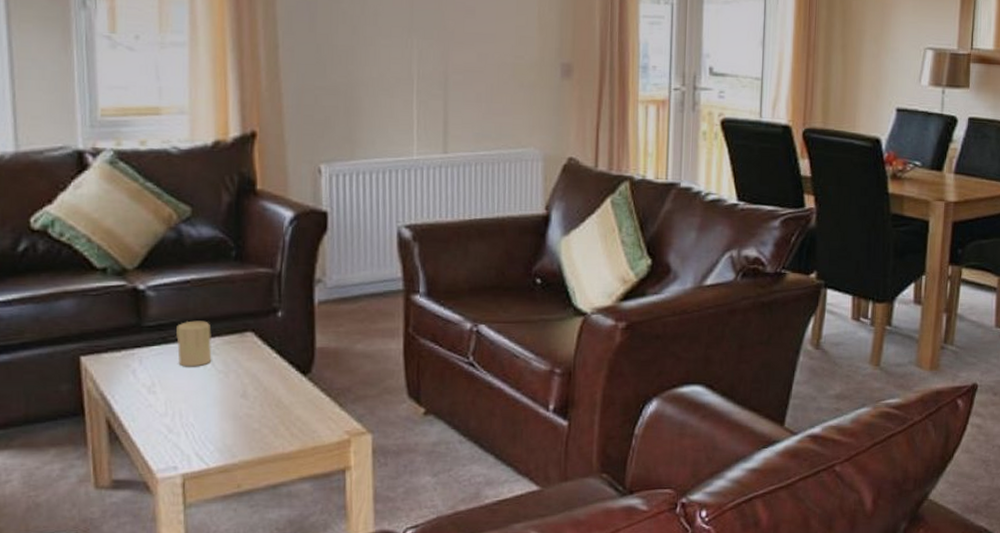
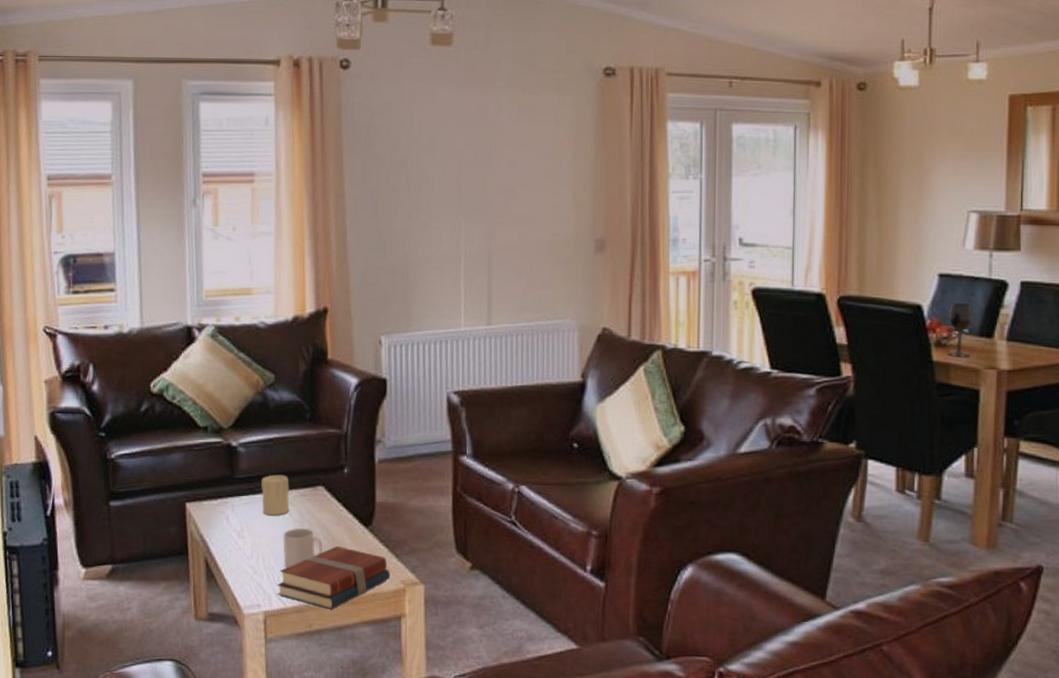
books: none [197,397,333,467] -> present [277,545,390,609]
mug: none [204,379,253,424] -> present [283,527,323,568]
wine glass: none [902,136,926,189] -> present [948,302,973,357]

